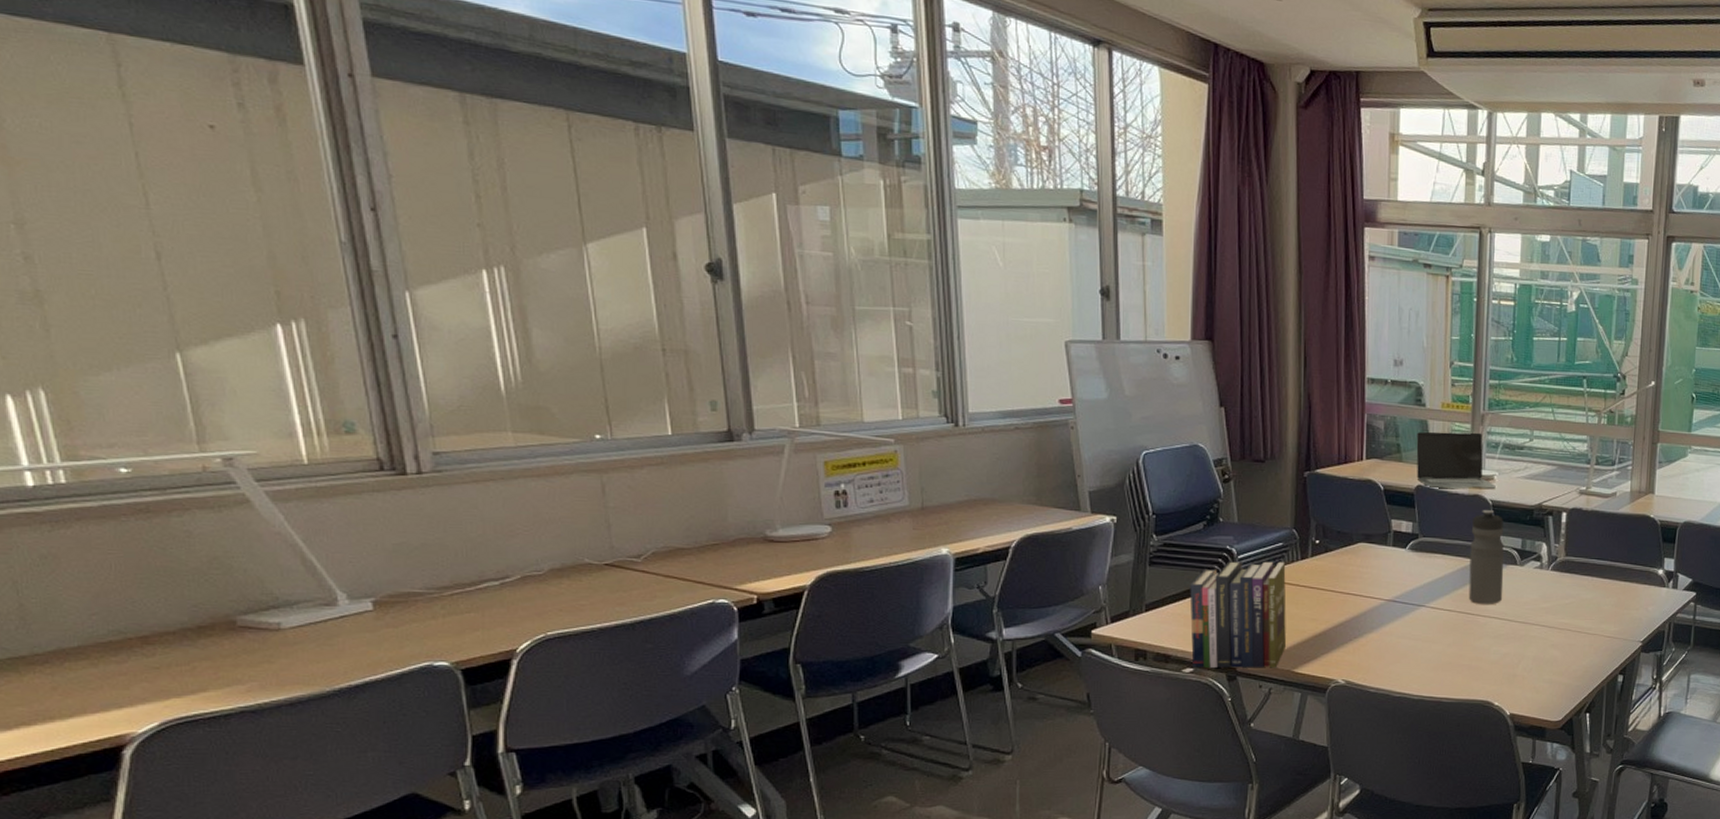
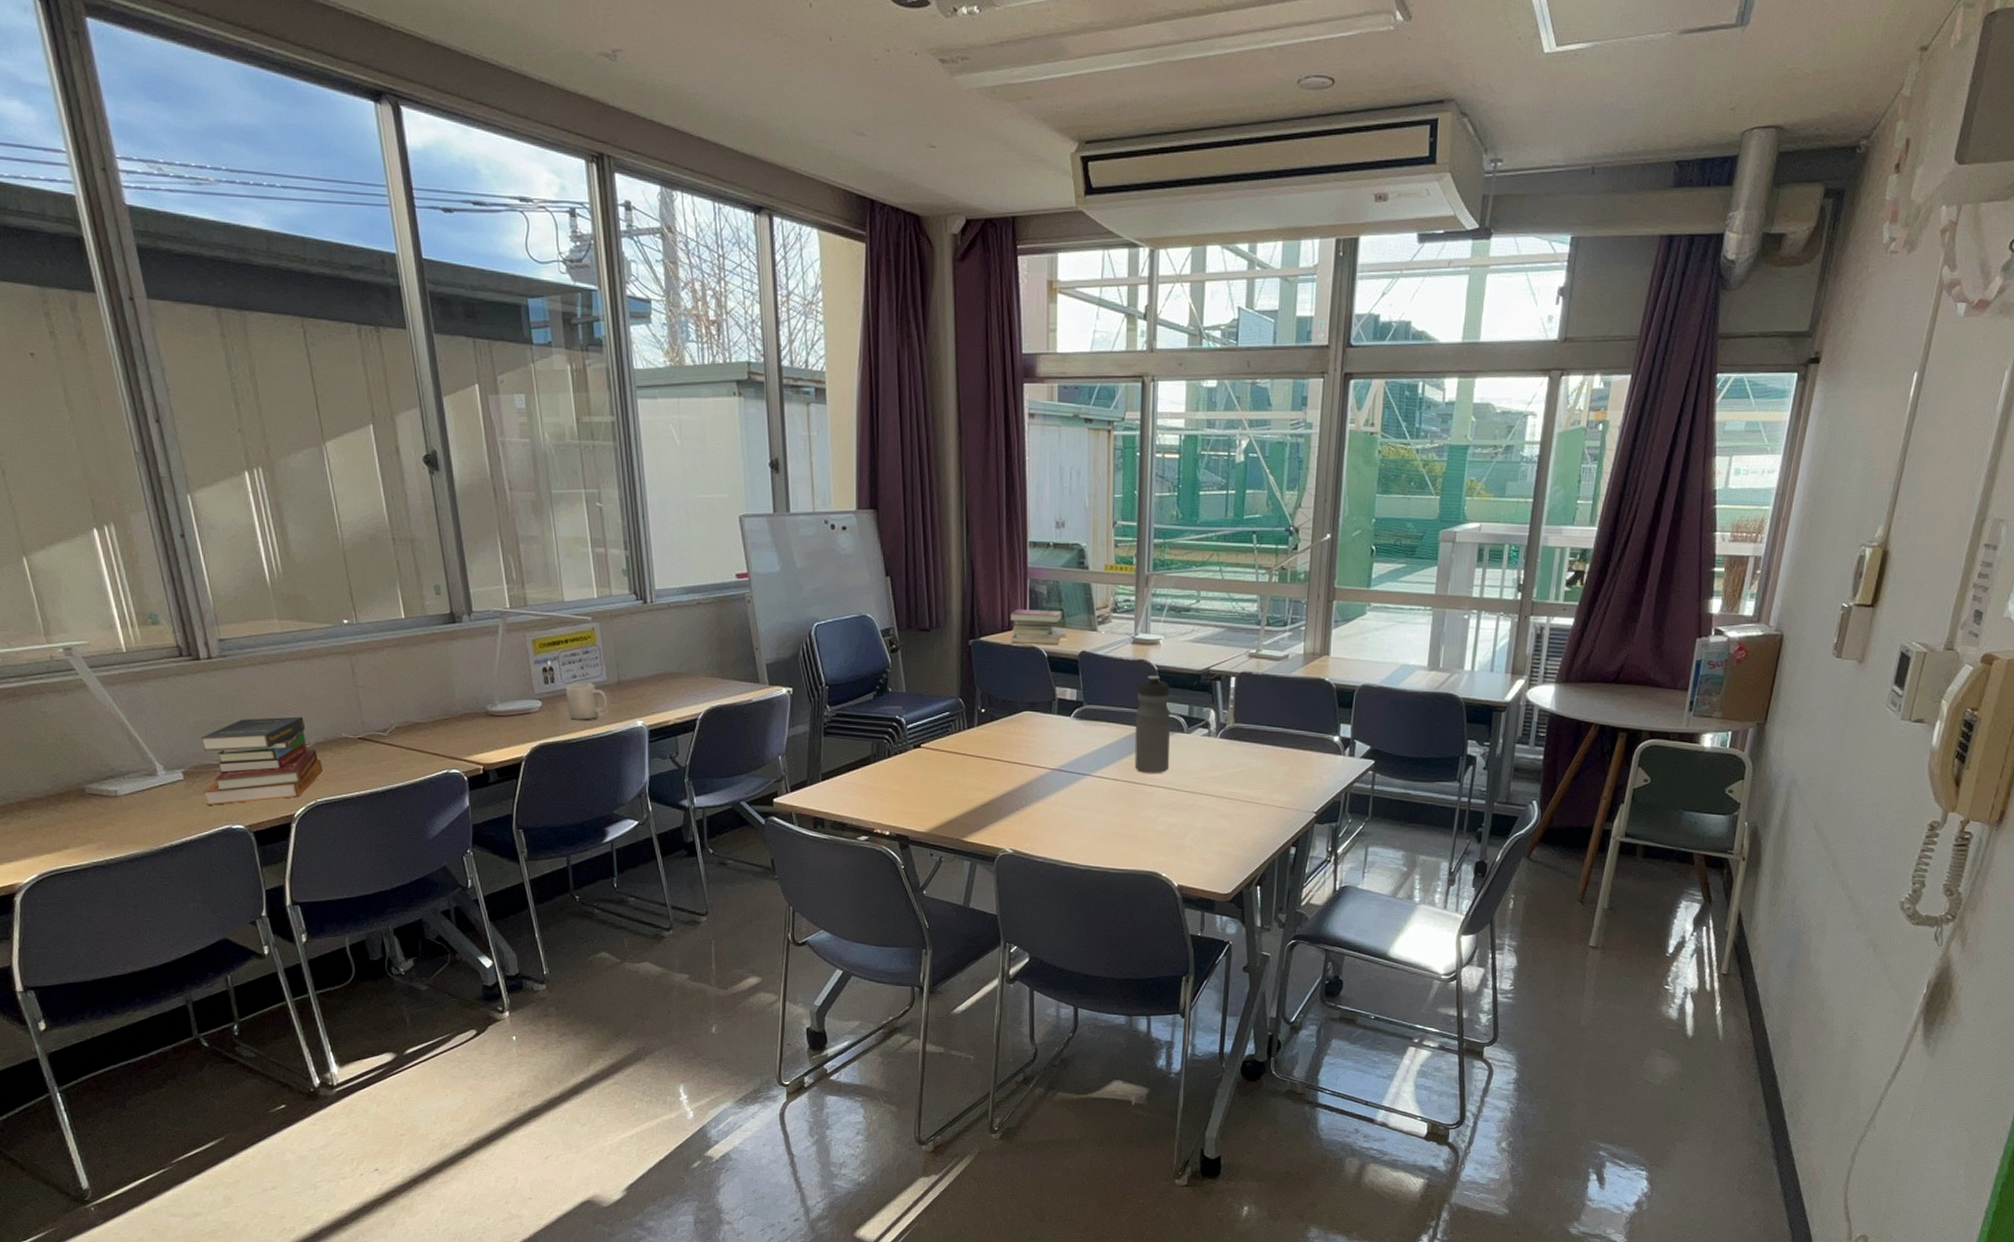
books: none [398,540,557,639] -> present [200,716,323,805]
mug: none [860,508,909,547] -> present [565,683,609,720]
books: present [1190,560,1287,669] -> none [862,730,956,837]
books: none [1346,443,1404,478] -> present [1010,609,1067,644]
laptop: present [1416,431,1496,489] -> none [1079,595,1161,655]

